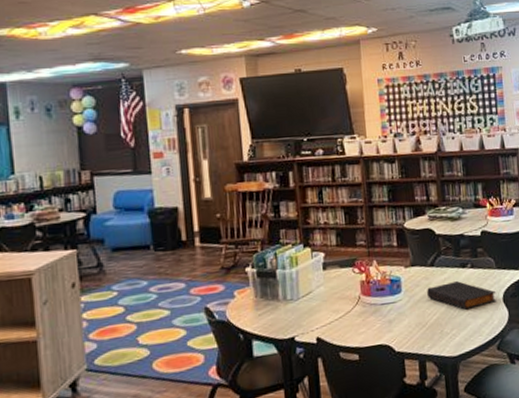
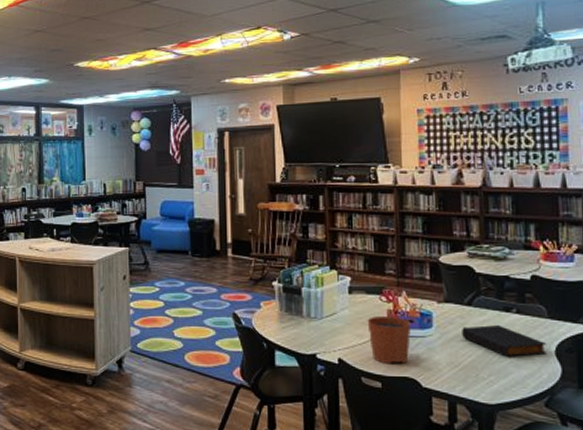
plant pot: none [342,272,383,336] -> present [367,301,412,365]

